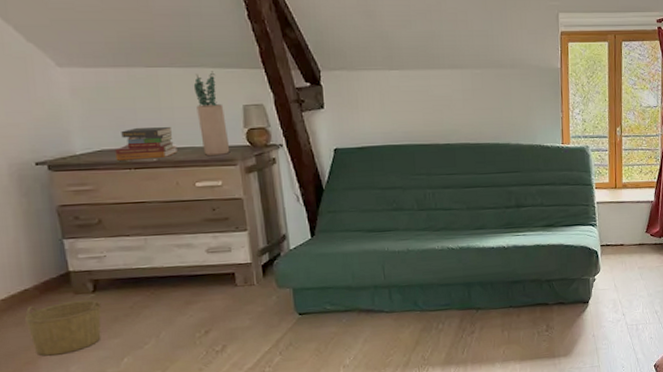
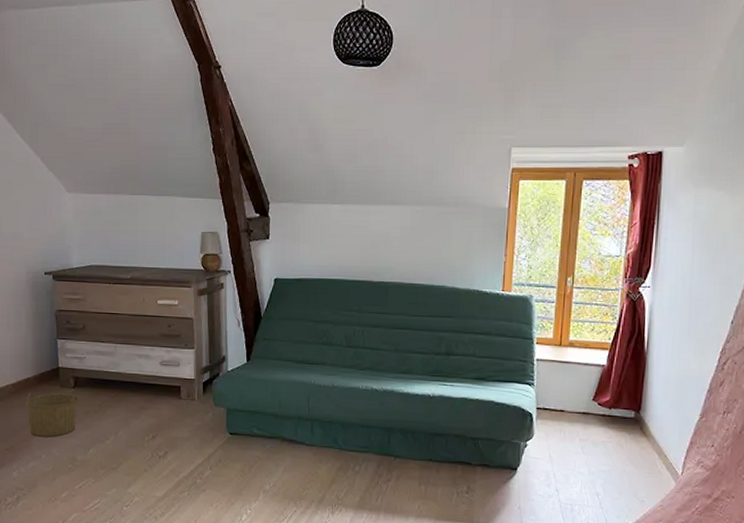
books: present [115,127,178,161] -> none [100,248,147,276]
vase: present [193,71,230,157] -> none [164,200,188,278]

